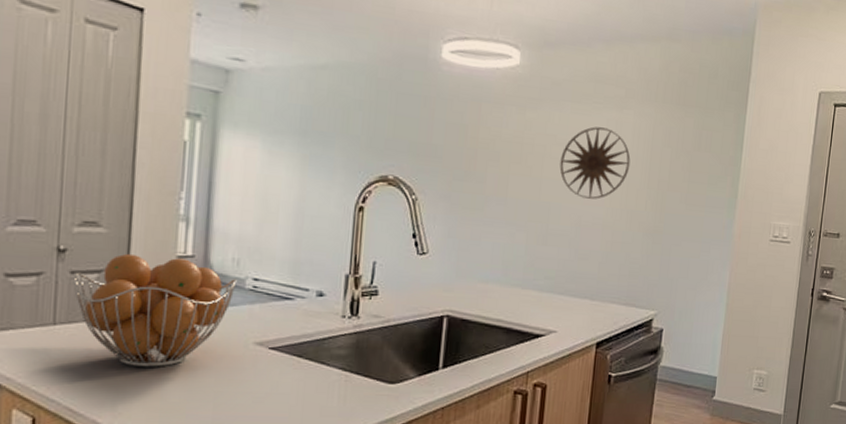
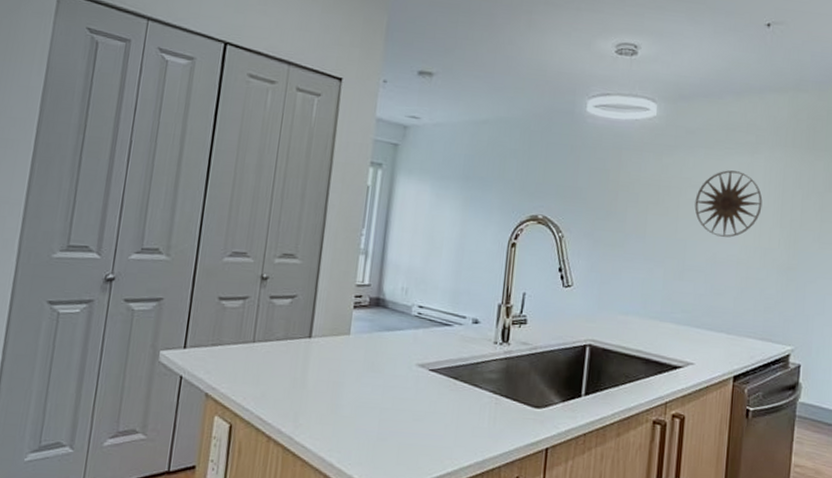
fruit basket: present [73,253,237,367] -> none [271,281,405,384]

